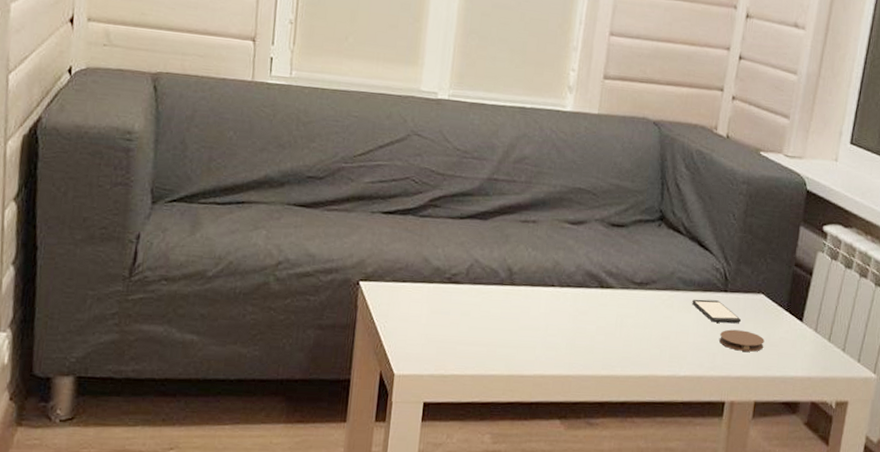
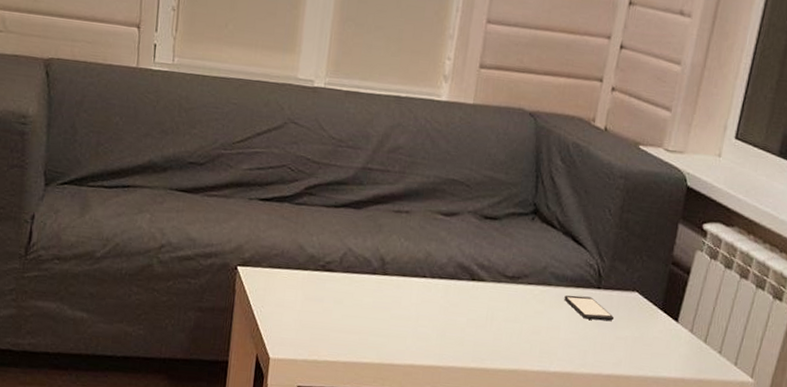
coaster: present [719,329,765,352] -> none [591,327,638,351]

